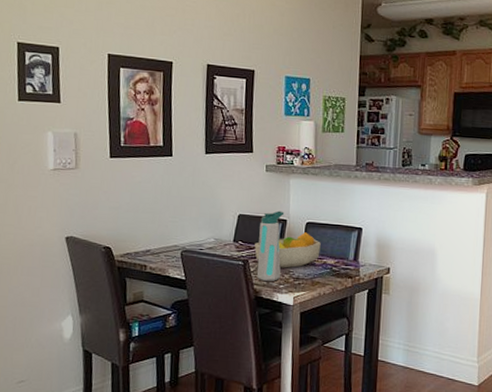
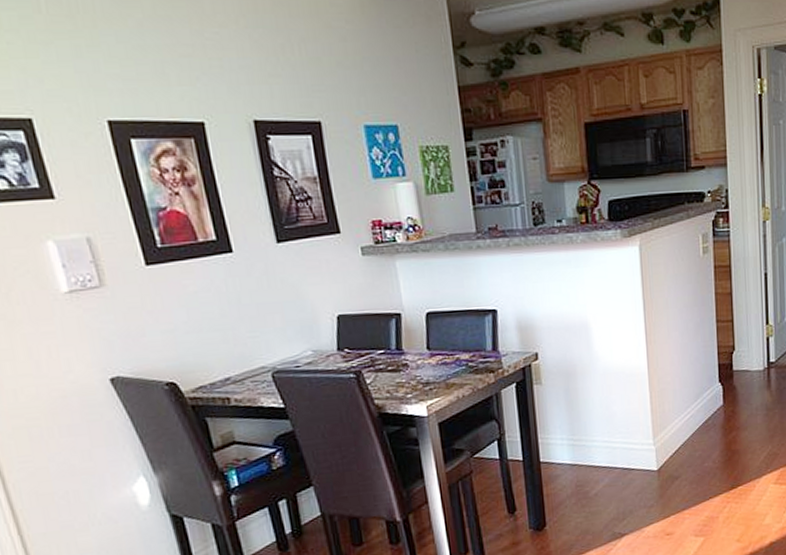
fruit bowl: present [254,232,321,268] -> none [365,325,450,374]
water bottle: present [256,210,285,282] -> none [367,303,407,394]

